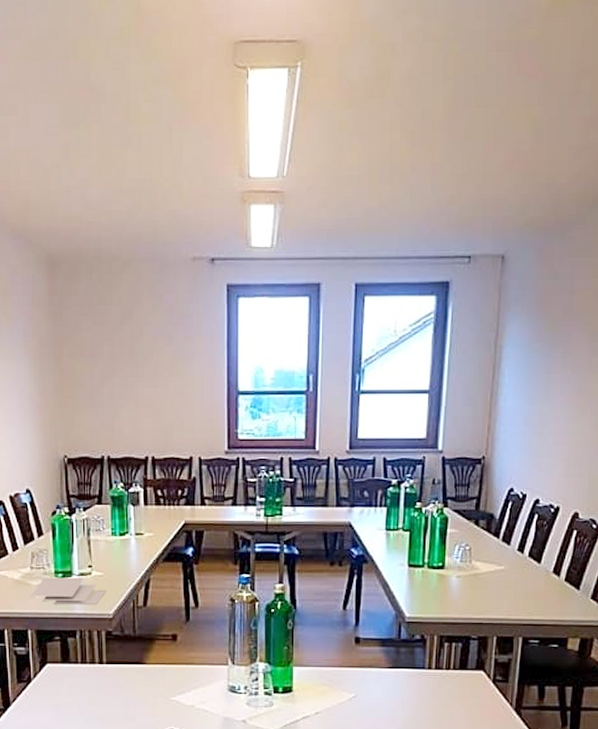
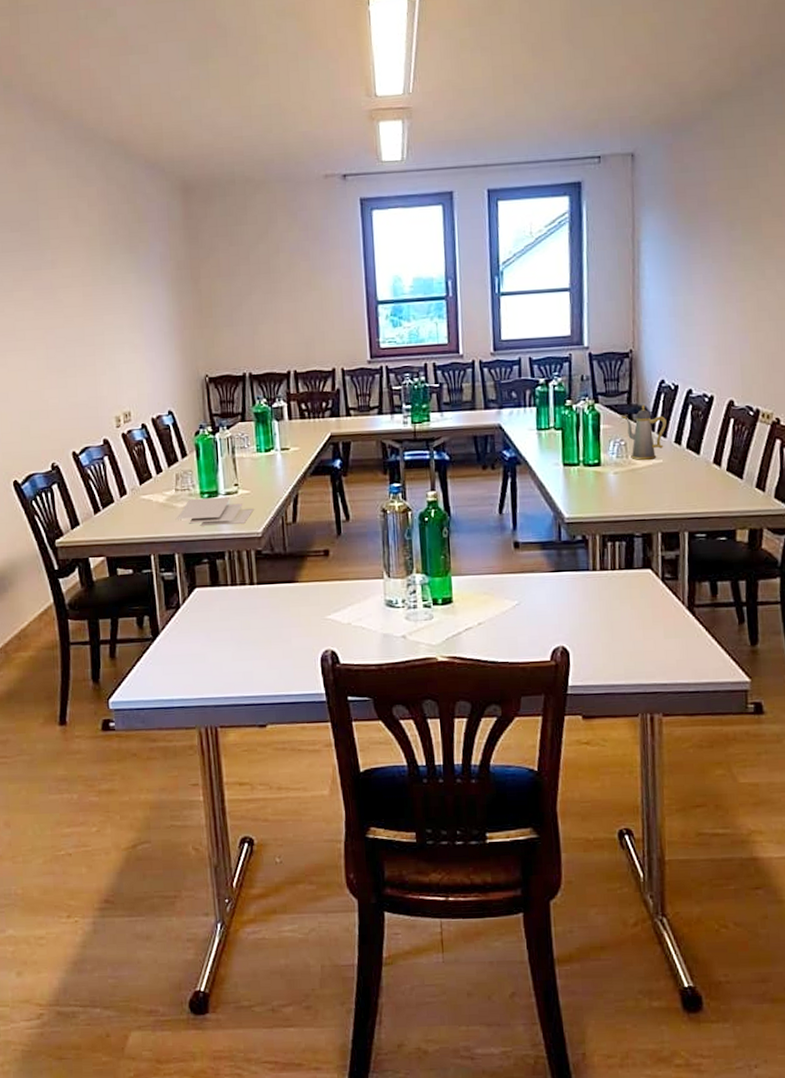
coffee pot: none [467,511,512,565] -> present [620,404,667,460]

